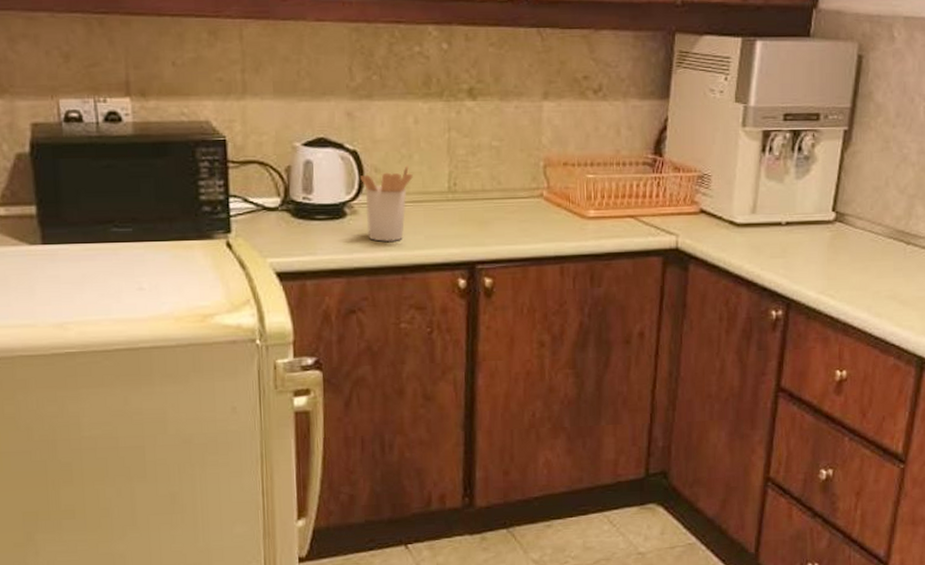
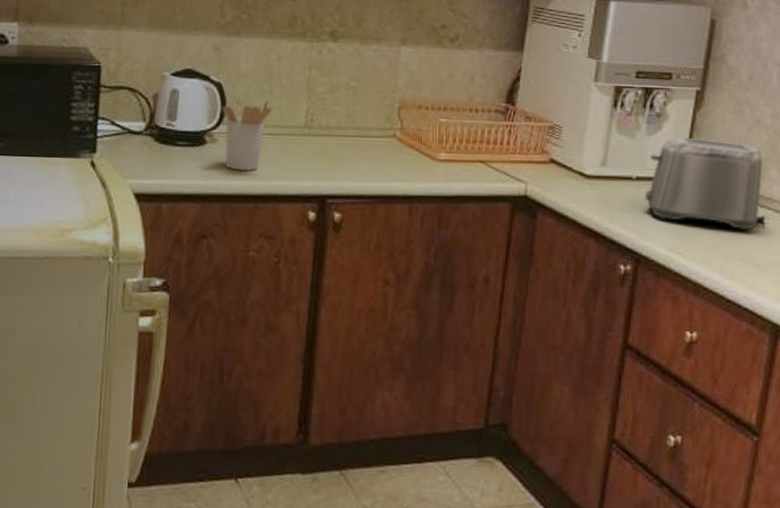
toaster: none [795,178,915,269] -> present [645,136,769,230]

